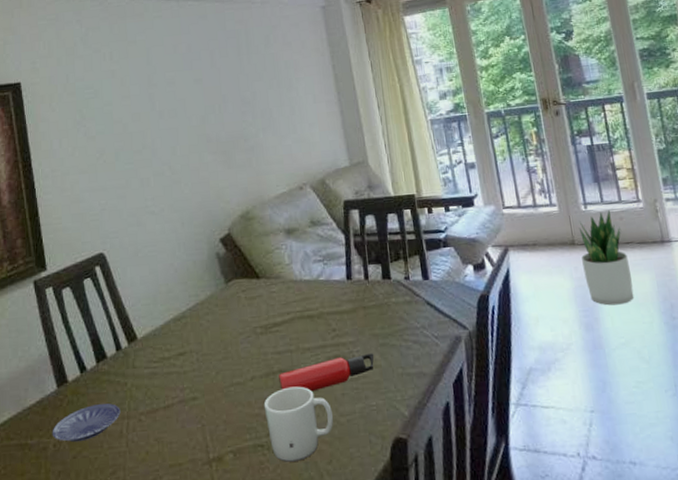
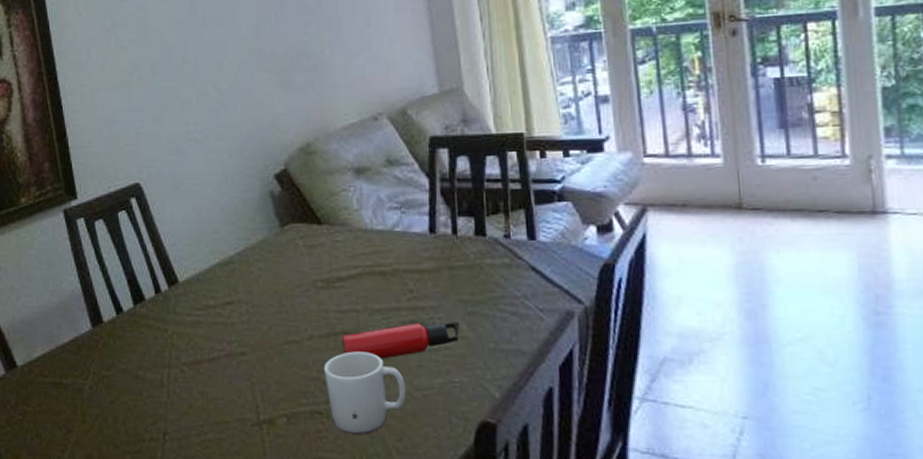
plate: present [52,403,121,443] -> none [87,348,161,387]
planter: present [578,211,634,306] -> none [750,167,822,290]

